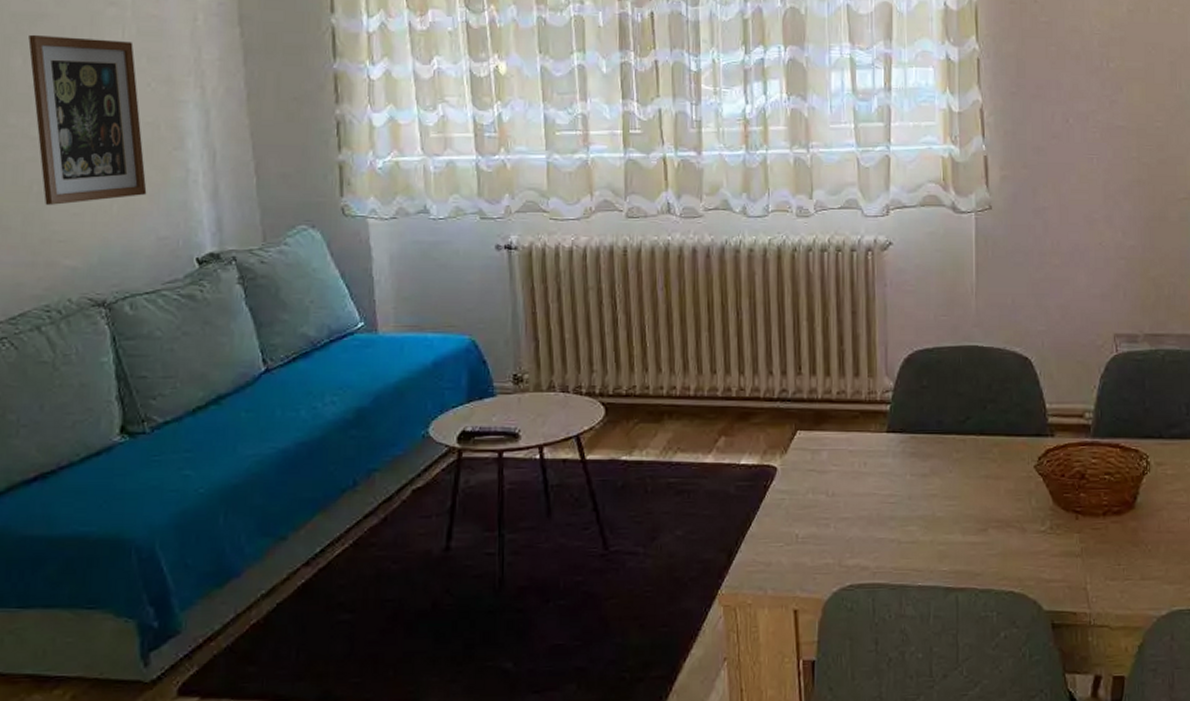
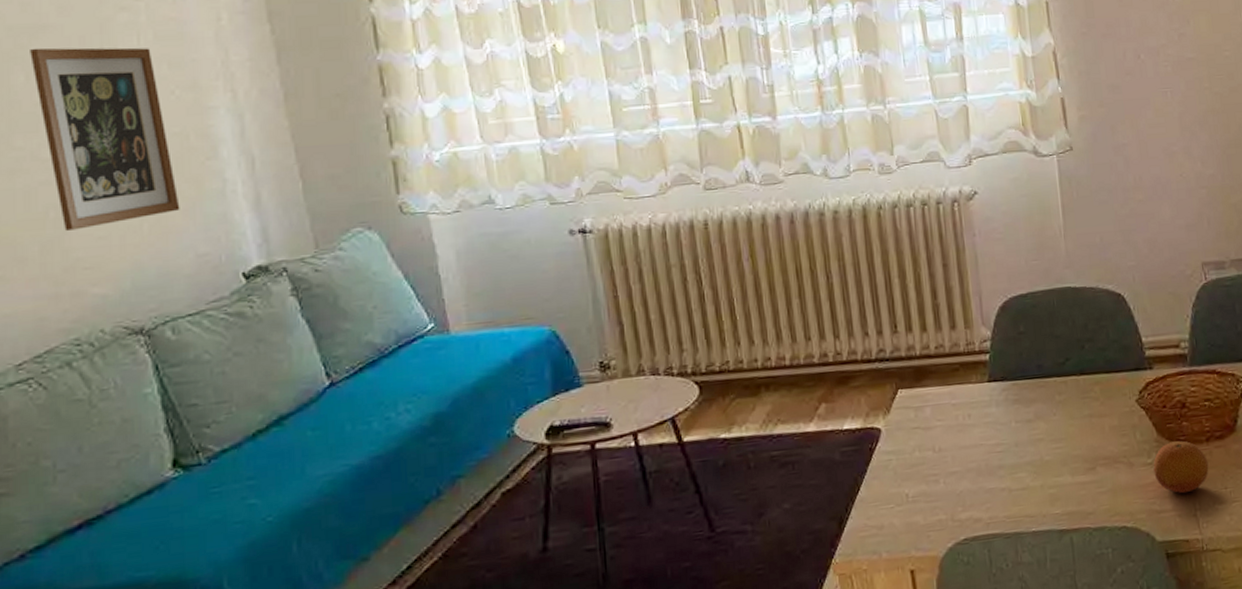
fruit: none [1046,512,1103,566] -> present [1153,440,1209,494]

